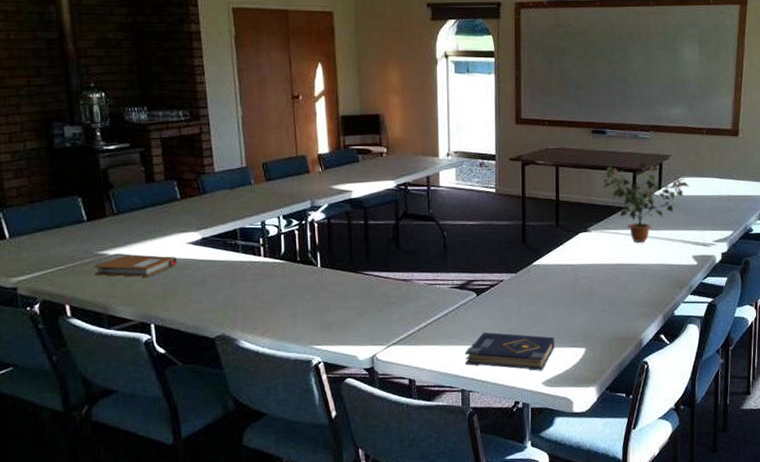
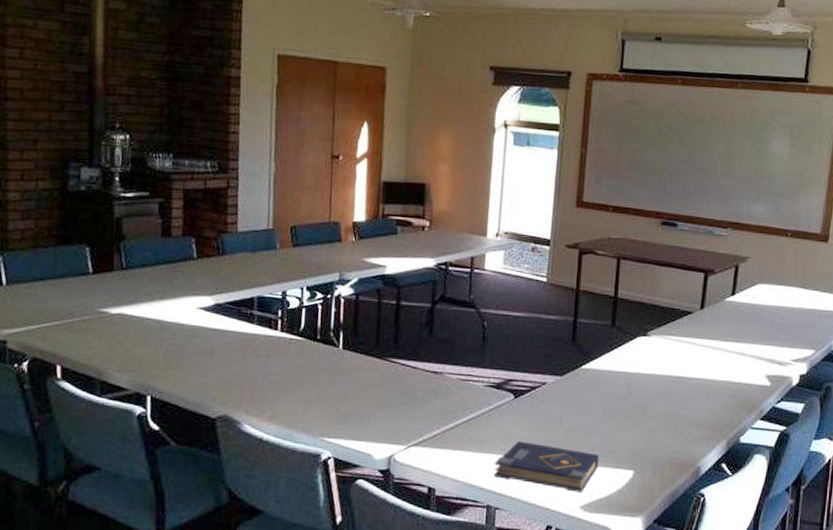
notebook: present [94,255,177,277] -> none [93,316,185,342]
potted plant: present [601,162,690,243] -> none [668,262,768,355]

